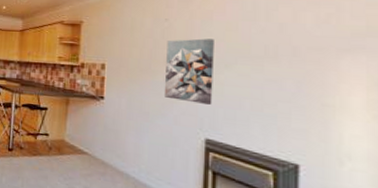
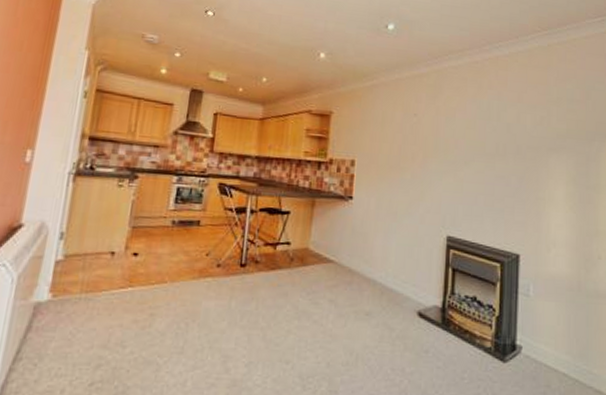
wall art: present [163,38,214,105] -> none [411,135,456,202]

